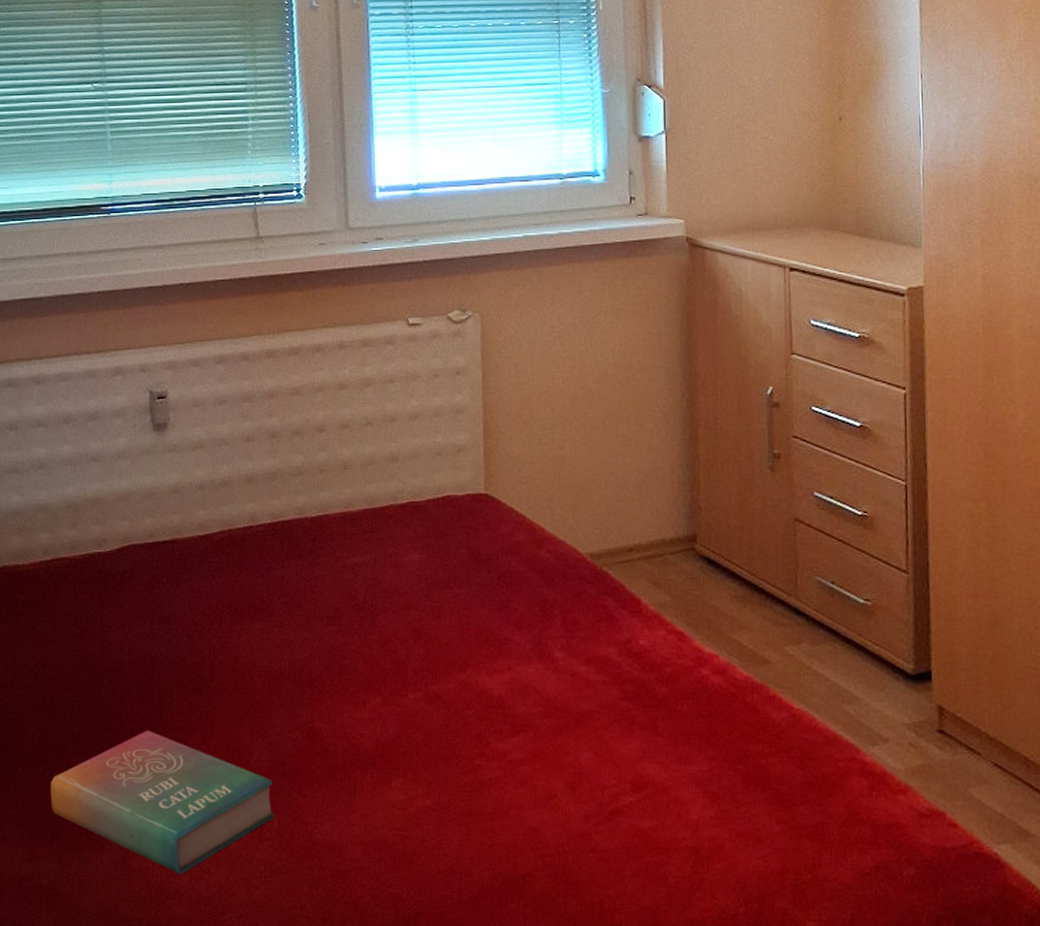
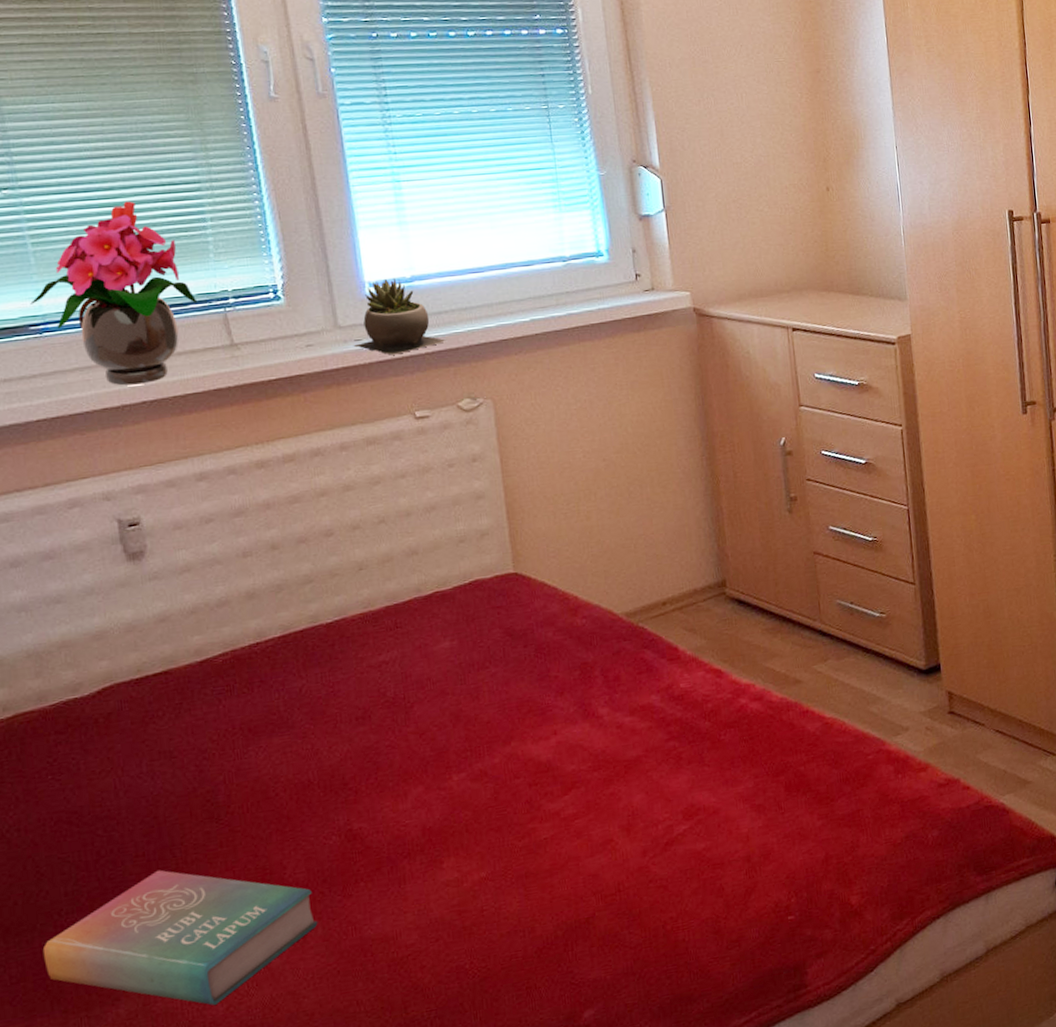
potted flower: none [104,98,234,267] -> present [30,201,198,386]
succulent plant: none [360,184,443,260] -> present [353,277,446,355]

